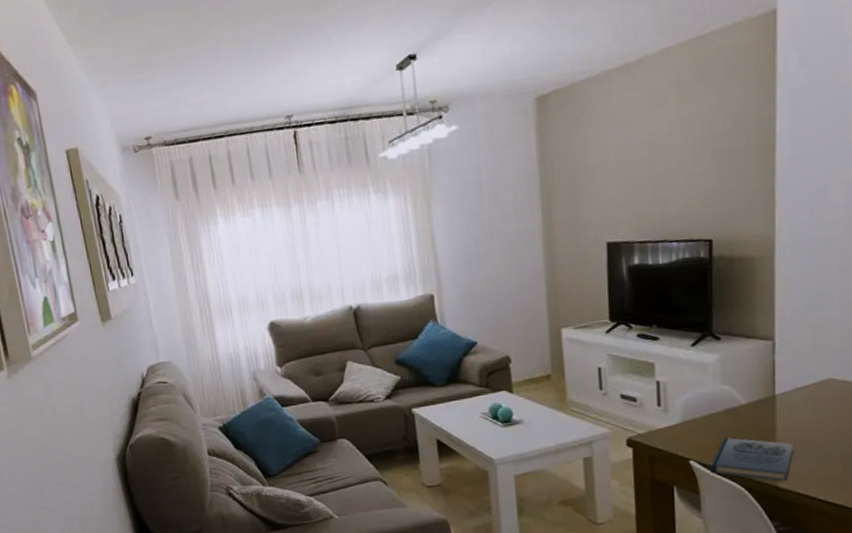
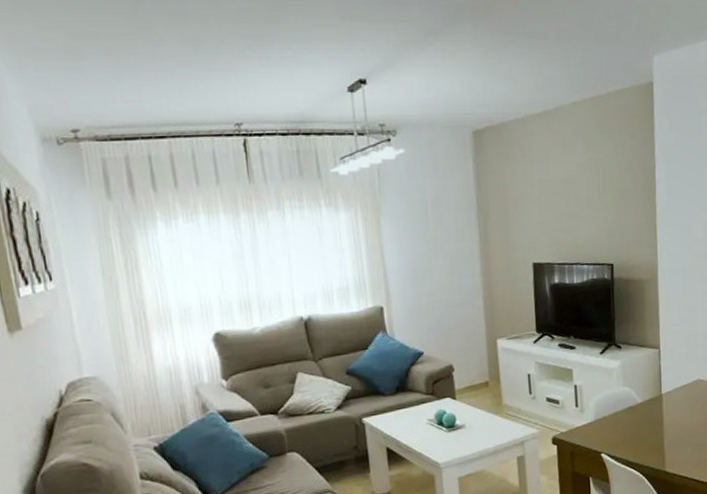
book: present [710,437,794,482] -> none [616,431,676,467]

